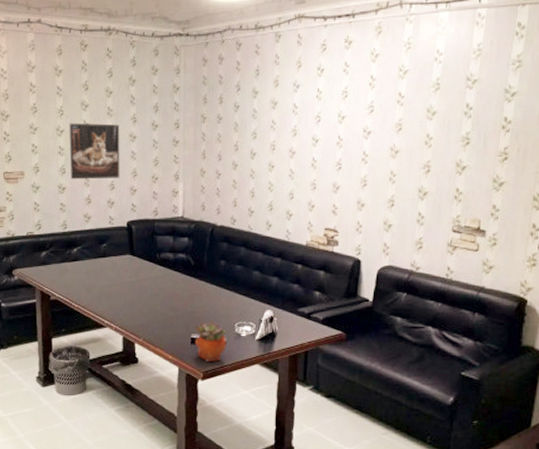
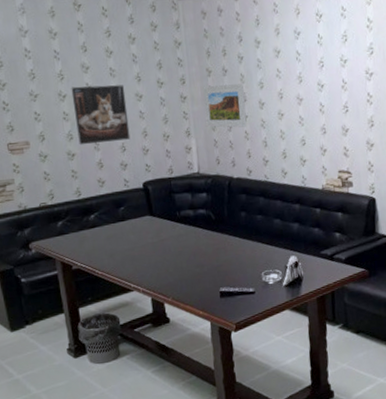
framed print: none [194,131,238,176] -> present [203,83,247,128]
succulent planter: present [194,320,227,362] -> none [223,272,256,313]

